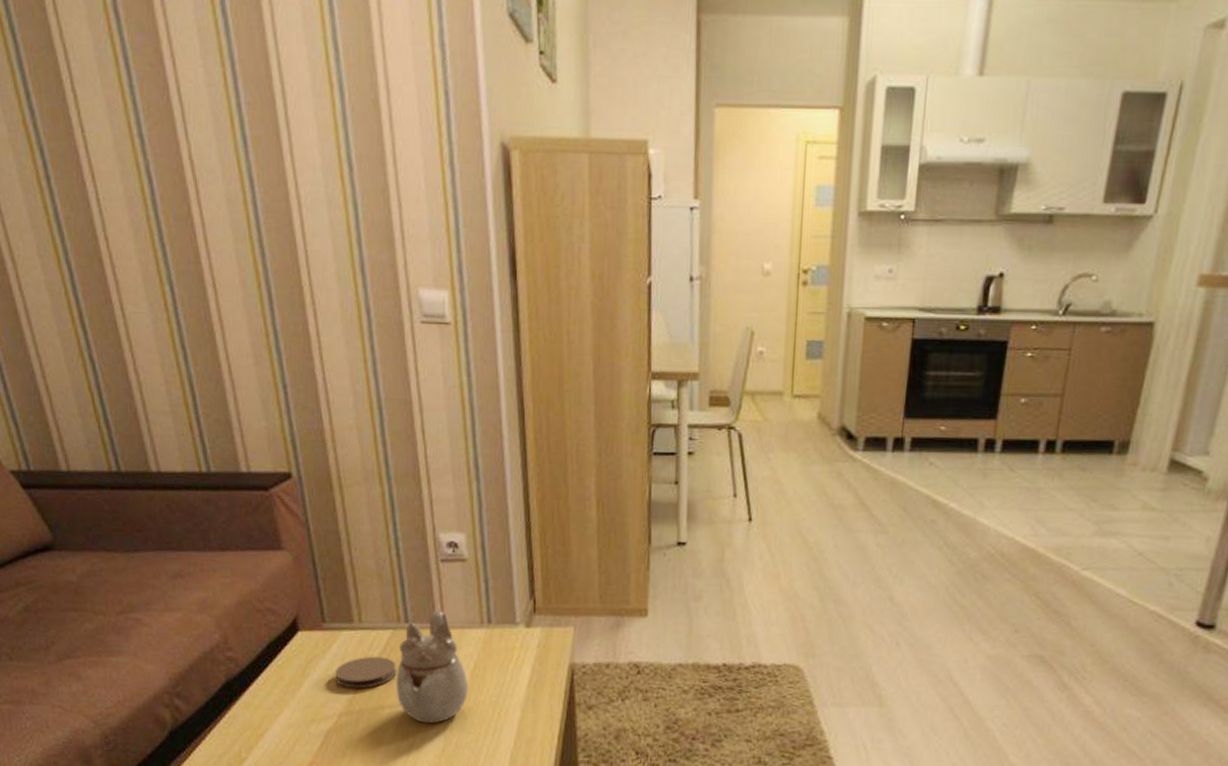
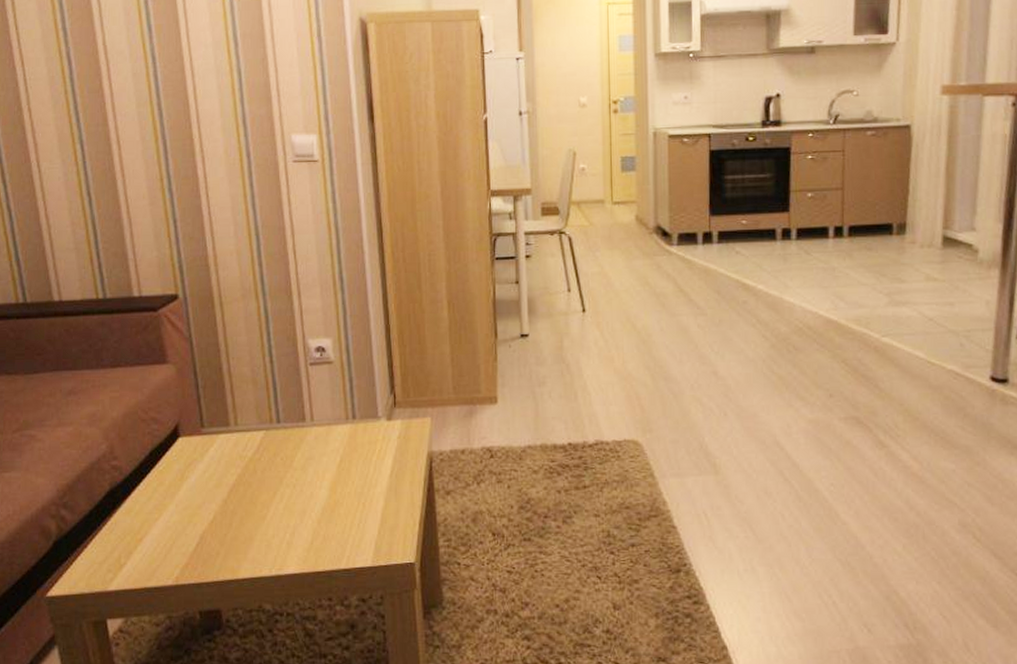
coaster: present [335,656,397,689] -> none [212,456,269,489]
teapot: present [396,610,468,724] -> none [268,409,334,518]

